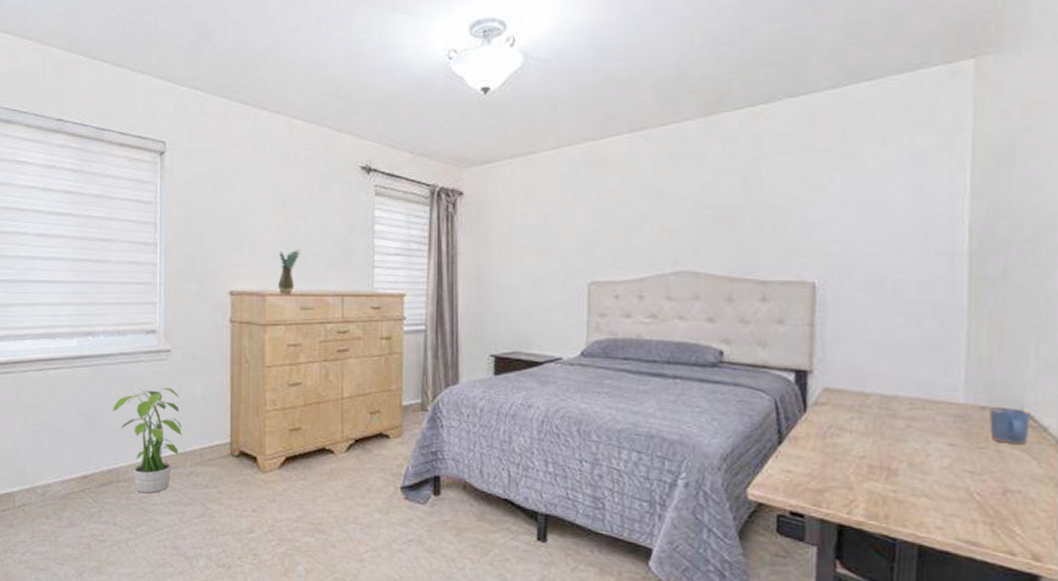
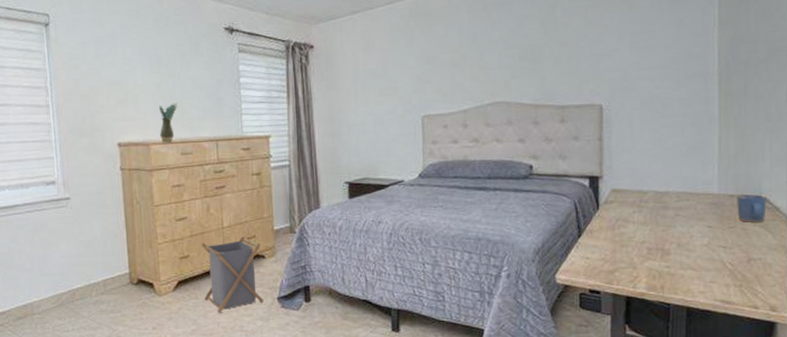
potted plant: present [112,387,183,494] -> none [21,230,87,323]
laundry basket: none [315,409,385,500] -> present [201,236,264,313]

